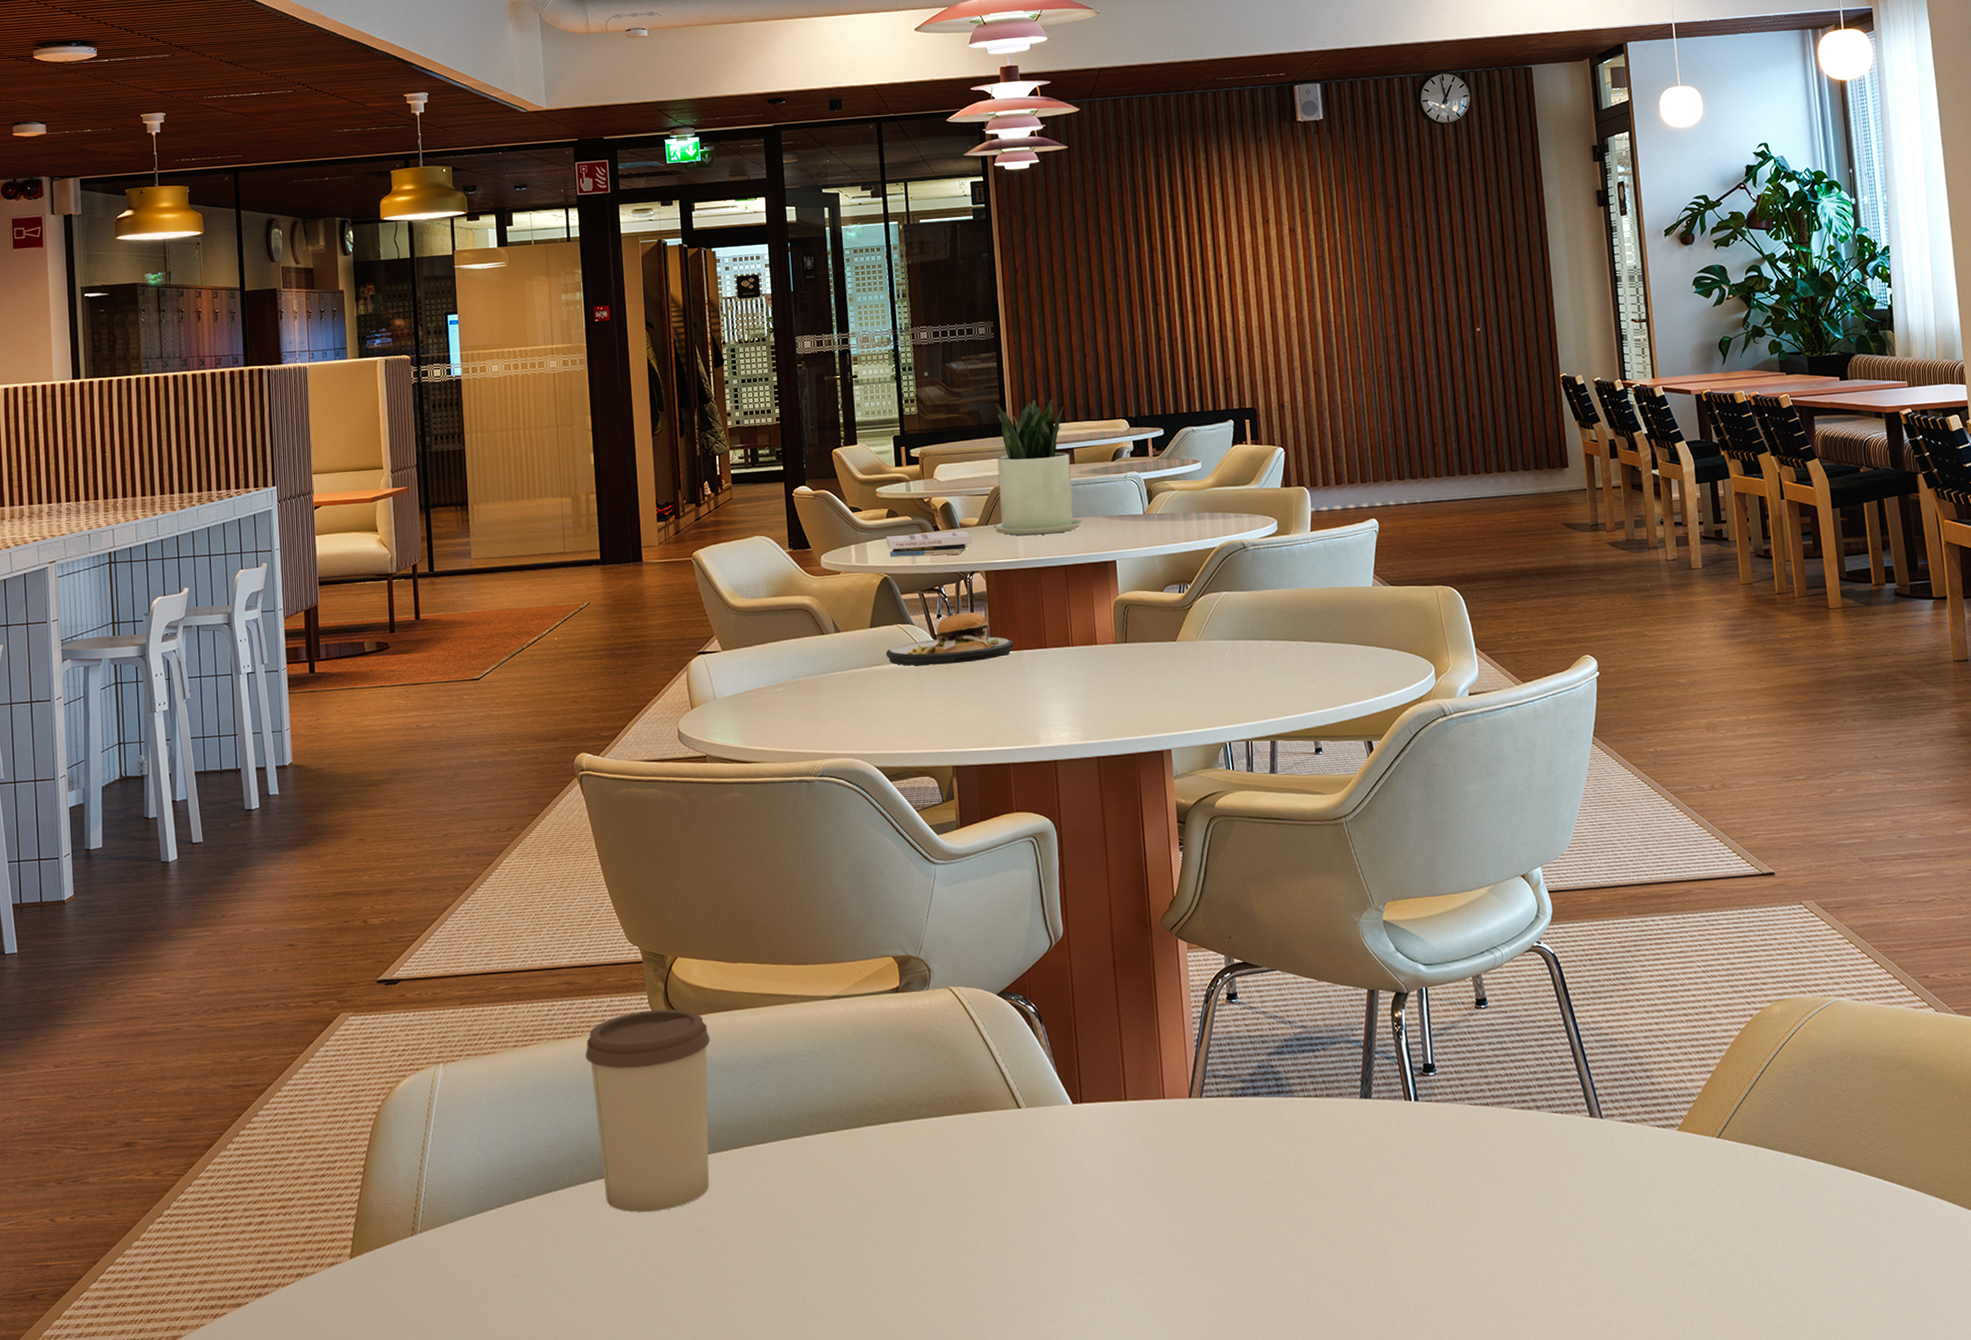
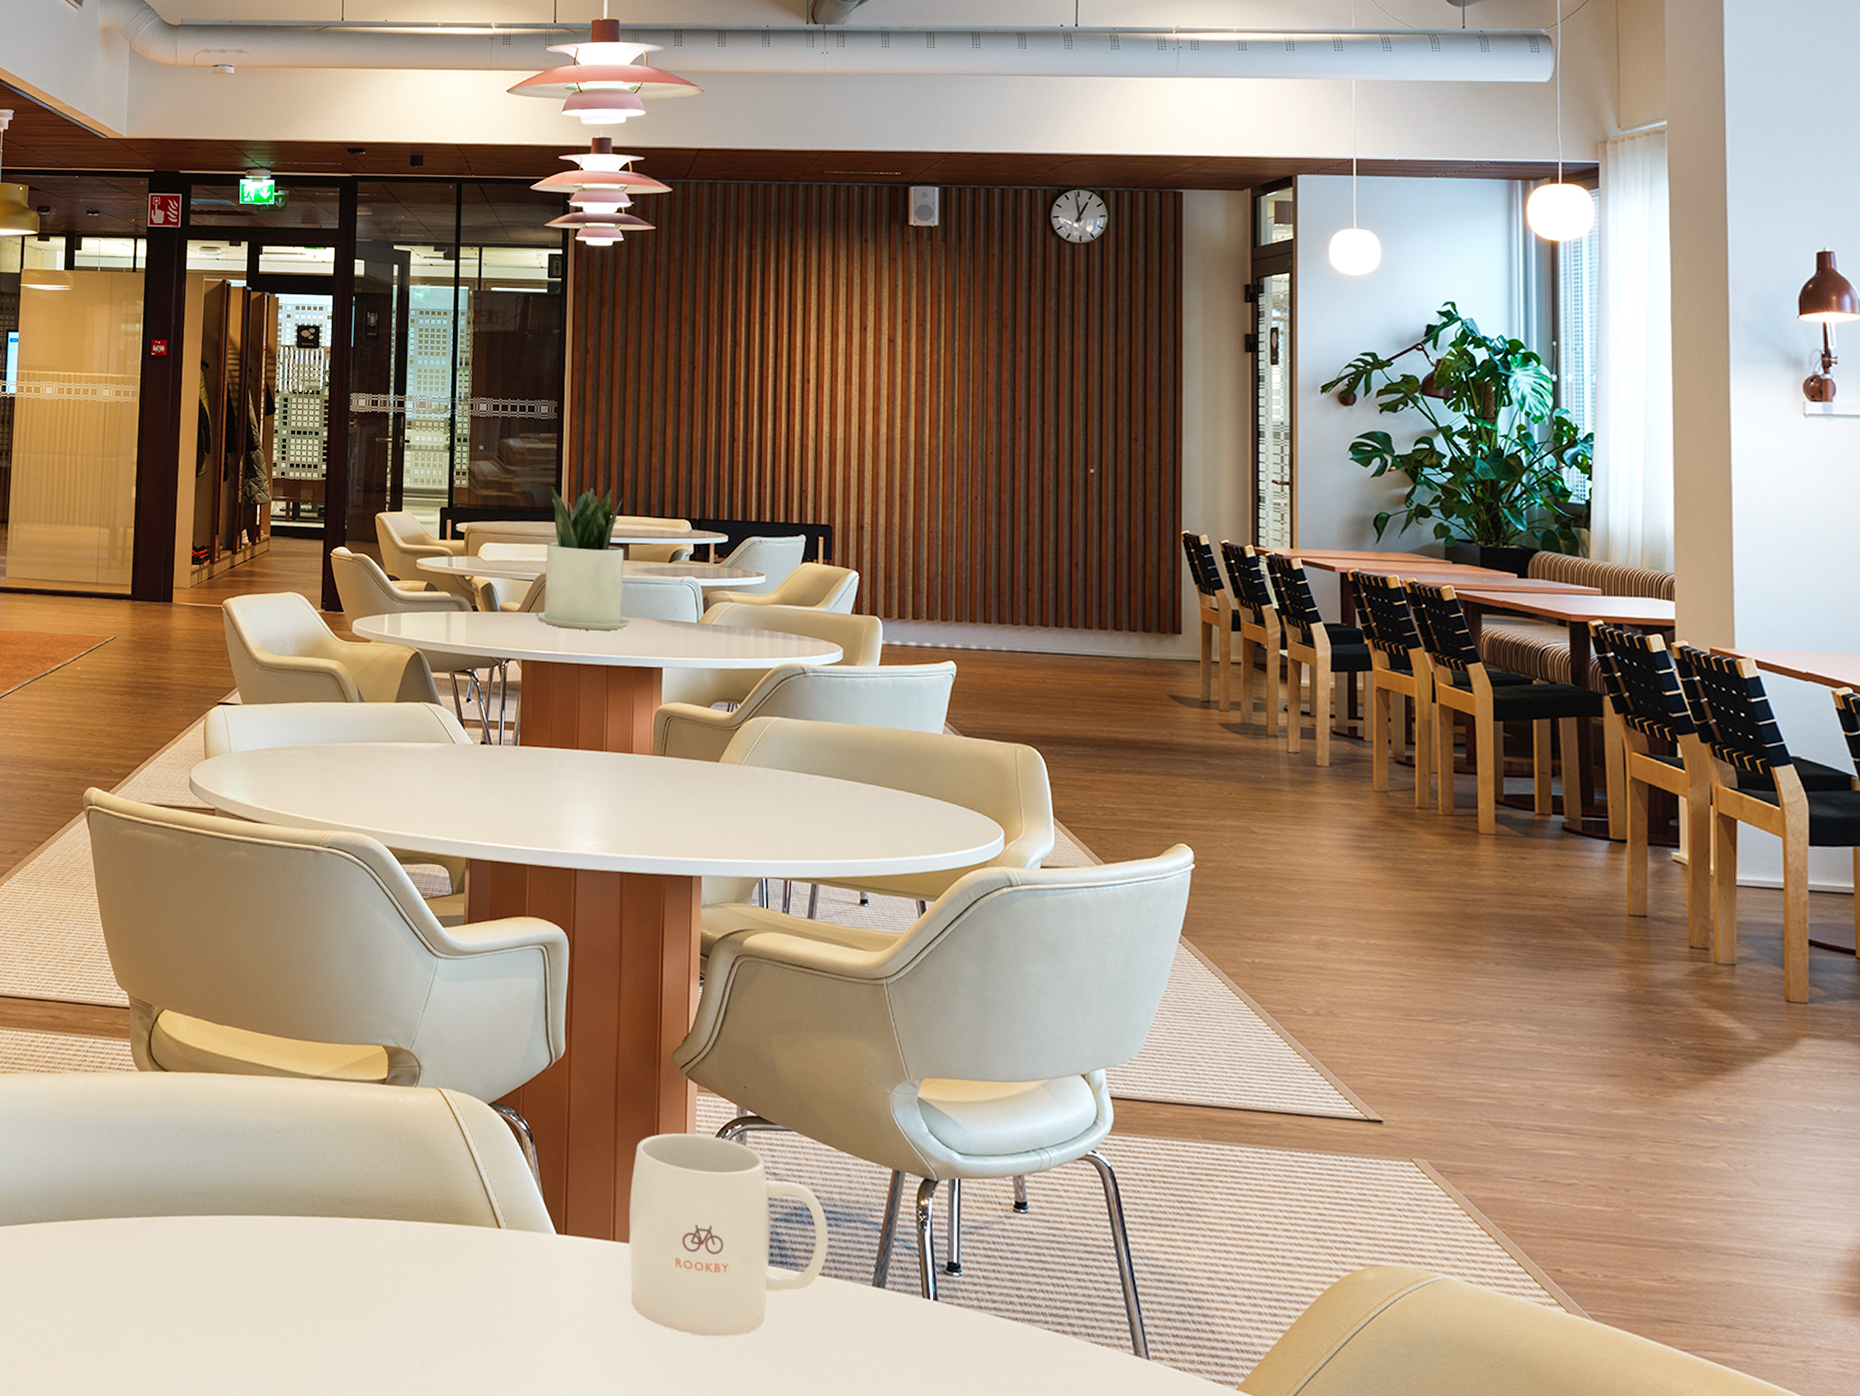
cup: present [585,1009,711,1212] -> none [63,1058,189,1265]
books: present [886,531,972,558] -> none [421,609,511,638]
plate: present [886,590,1014,666] -> none [409,676,544,753]
mug: none [1135,987,1318,1173] -> present [628,1132,829,1337]

